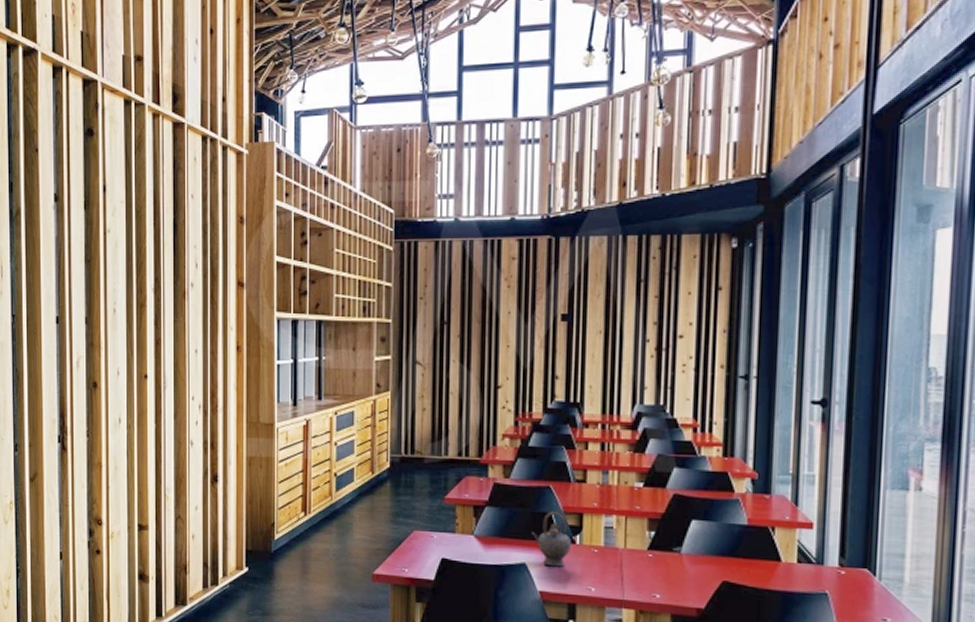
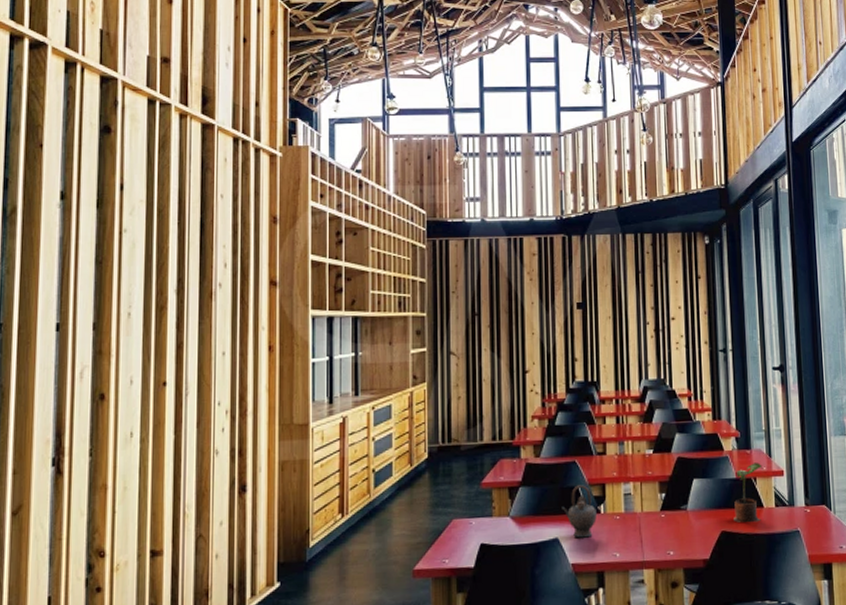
potted plant: none [740,510,785,577] -> present [734,462,763,523]

